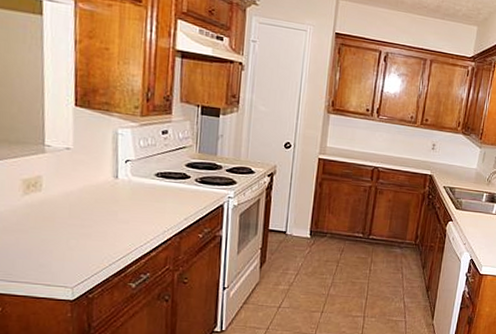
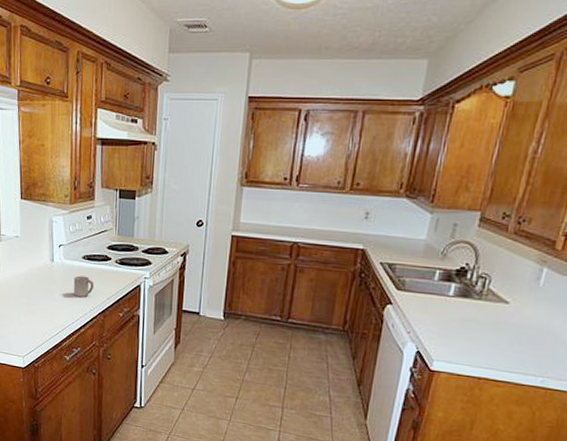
cup: none [142,194,169,217] -> present [73,275,94,297]

